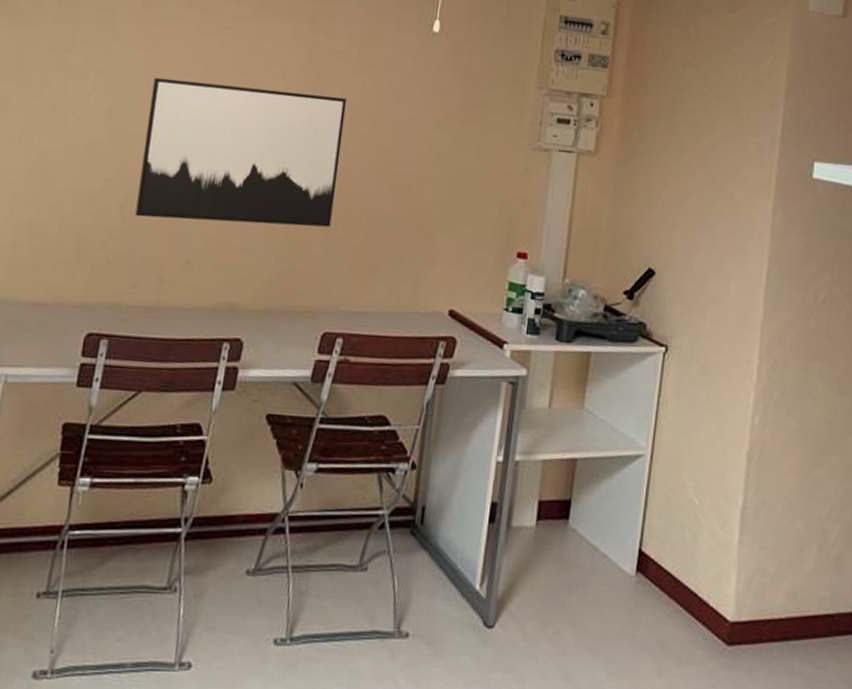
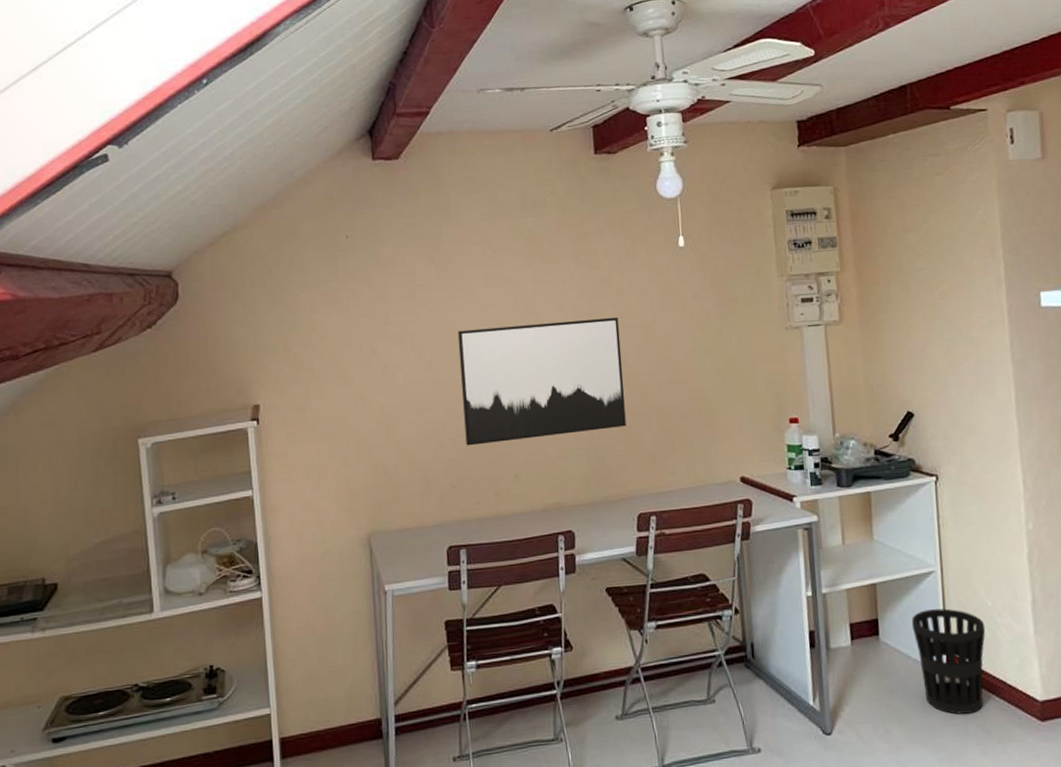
wastebasket: none [607,498,687,625] -> present [912,608,986,714]

